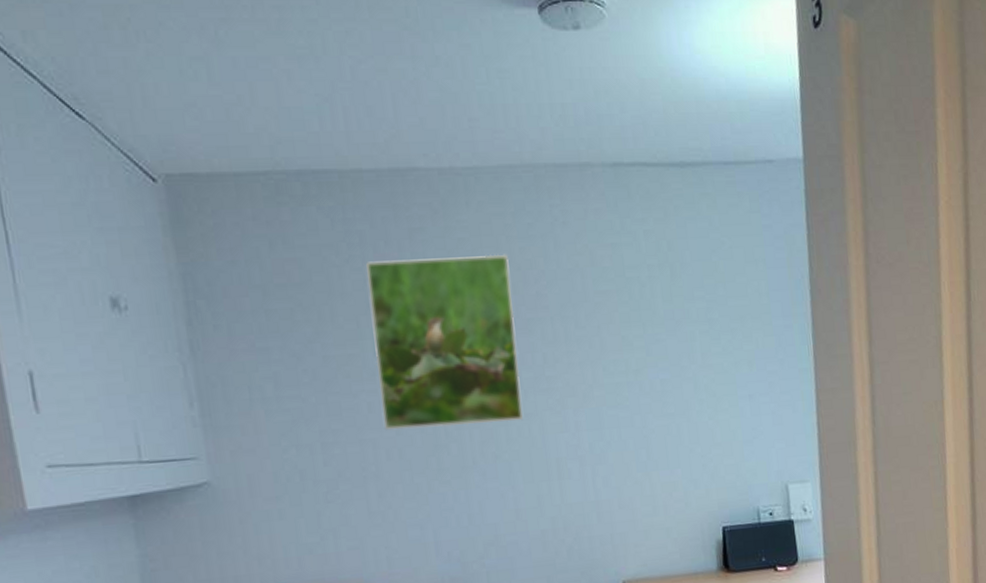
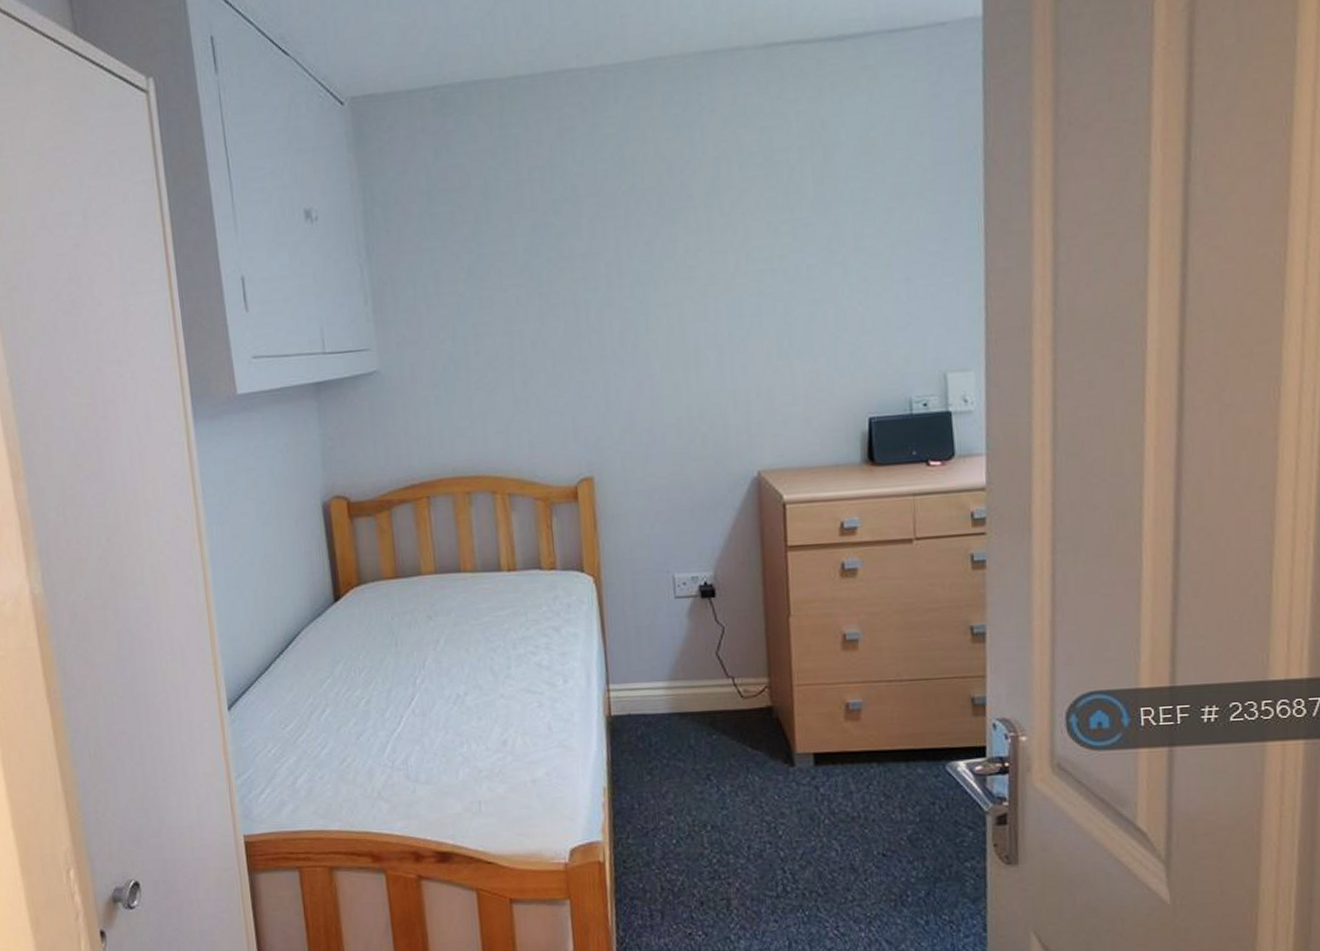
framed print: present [366,254,523,431] -> none [519,146,663,322]

